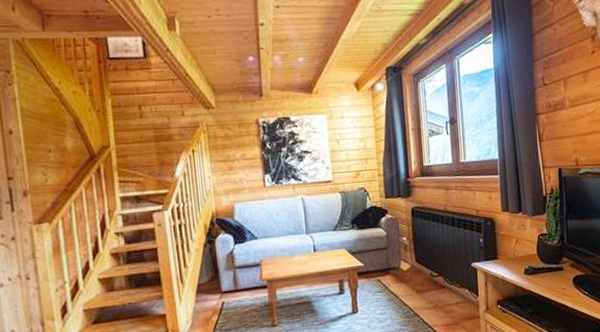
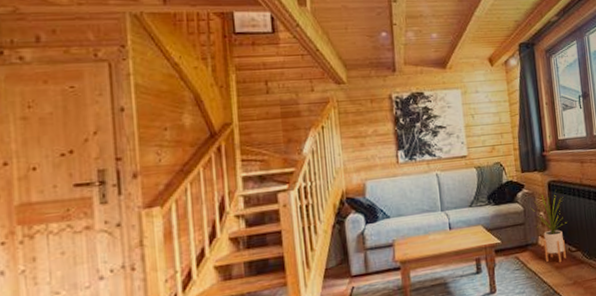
house plant: none [393,217,430,287] -> present [530,191,567,263]

